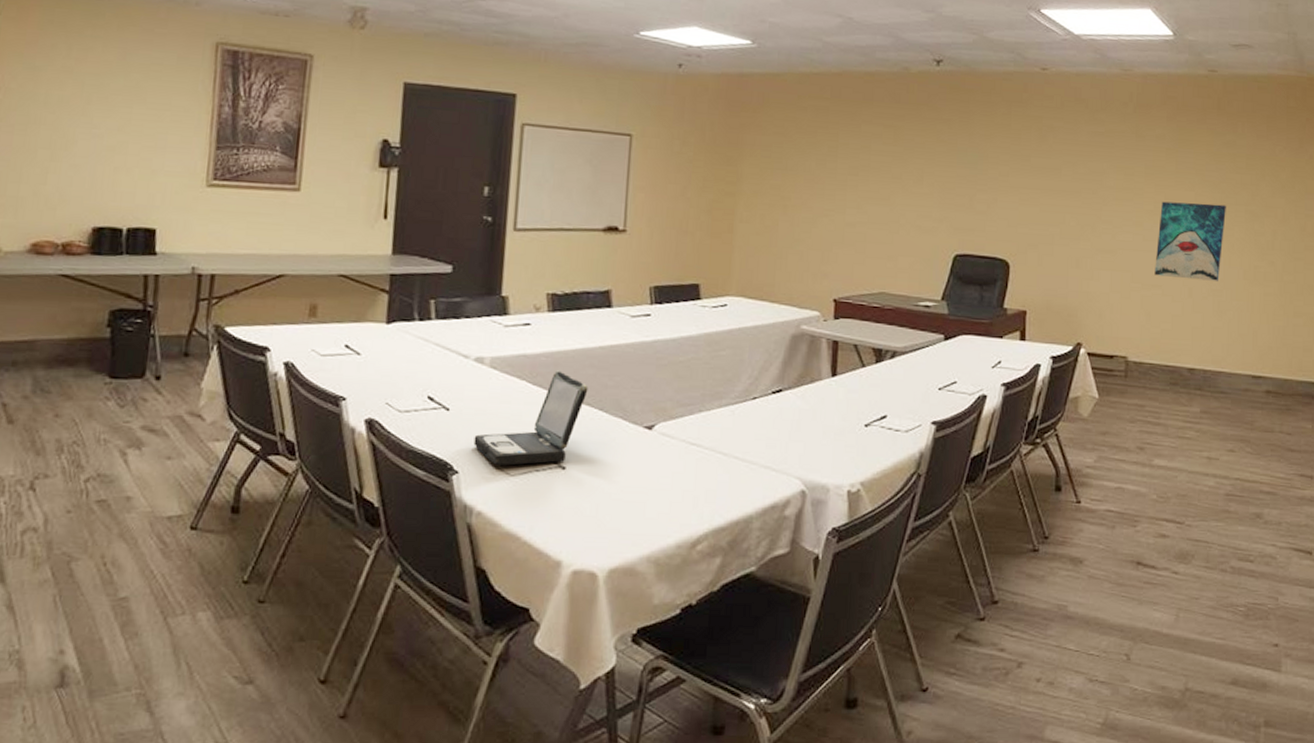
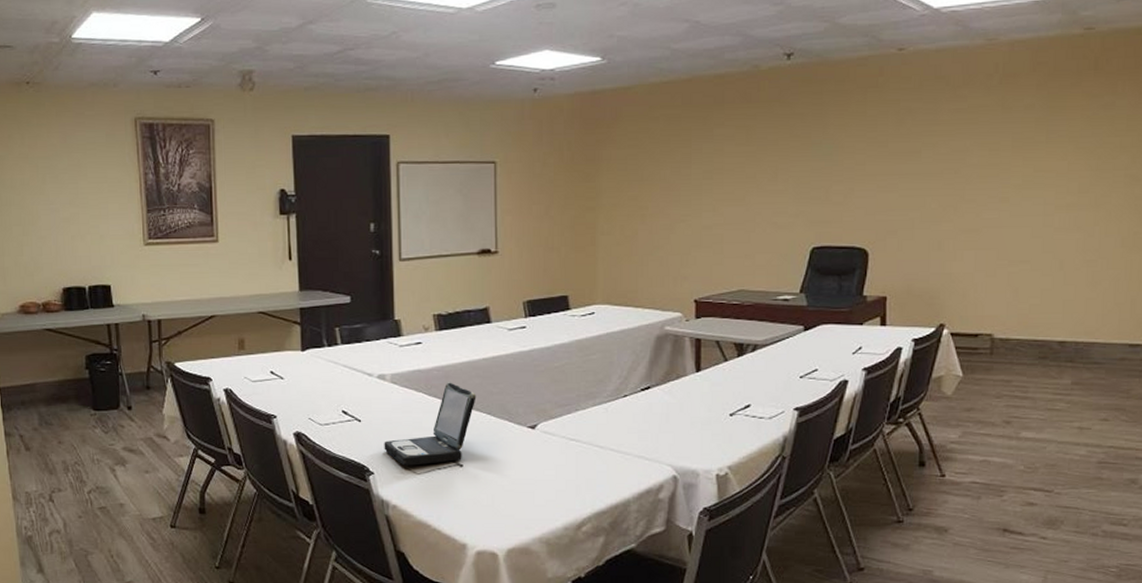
wall art: present [1154,201,1226,281] -> none [1022,171,1103,252]

